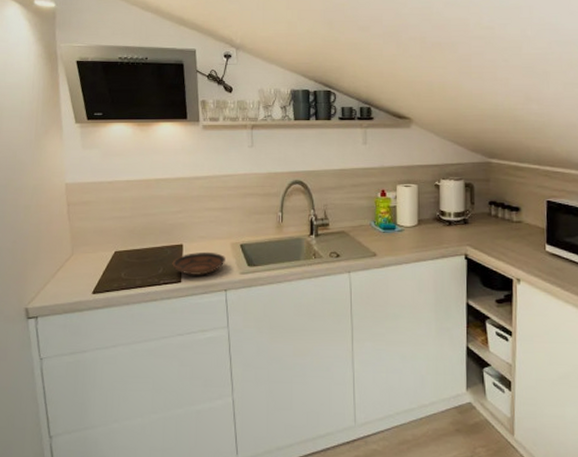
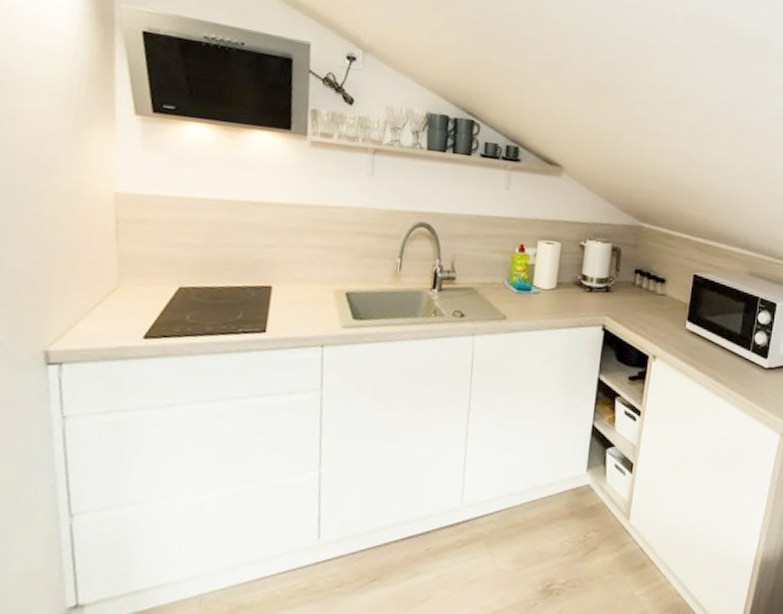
bowl: present [172,251,225,275] -> none [255,297,326,326]

